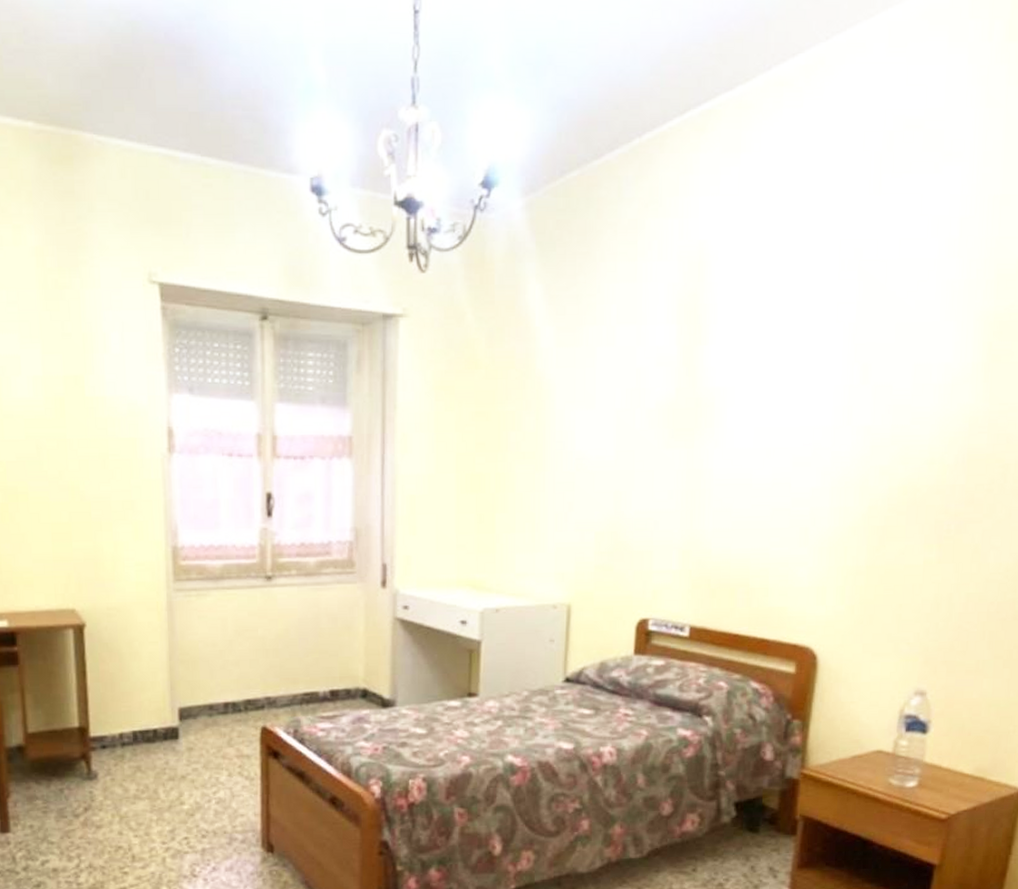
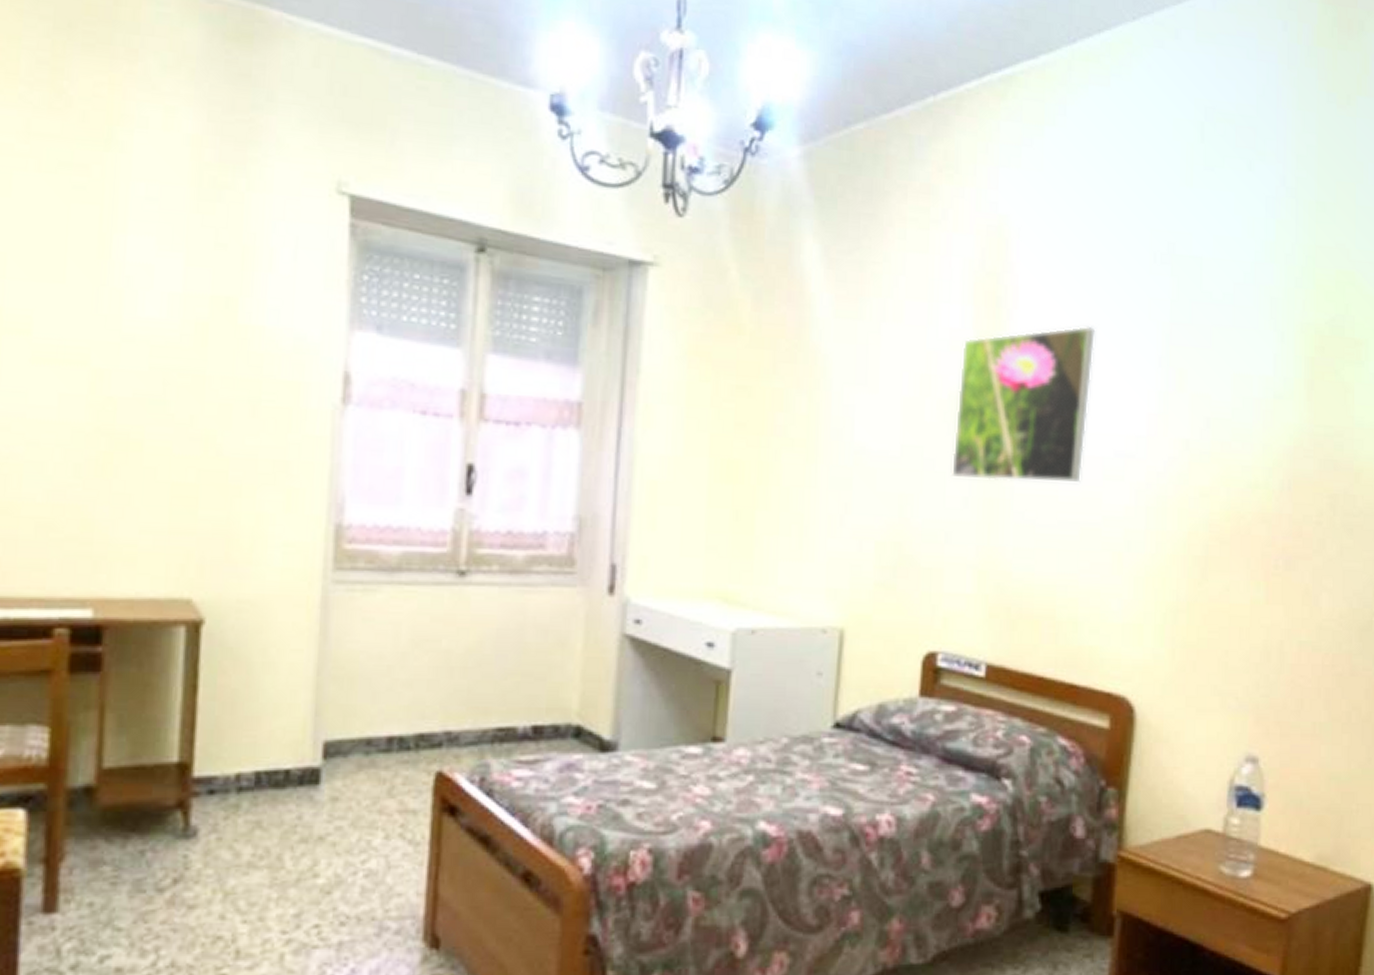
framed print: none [658,333,787,474] -> present [950,325,1096,482]

